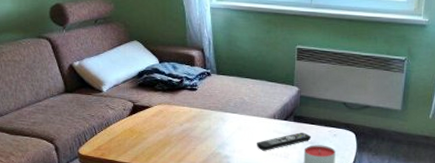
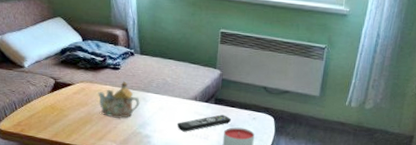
teapot: none [176,102,218,139] -> present [98,81,140,118]

